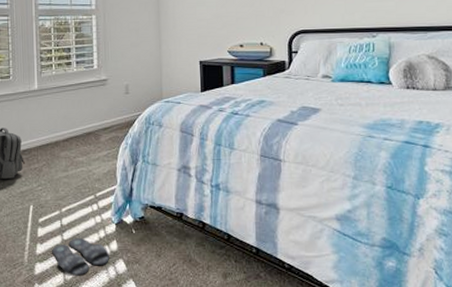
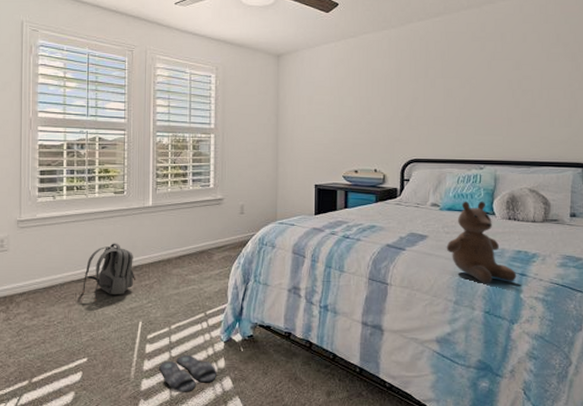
teddy bear: none [341,70,420,157] -> present [446,201,517,283]

